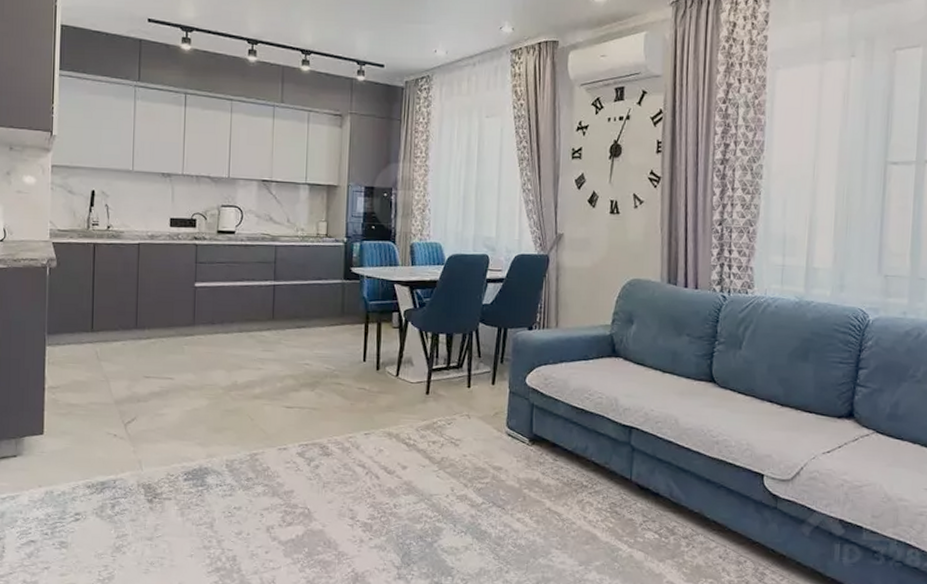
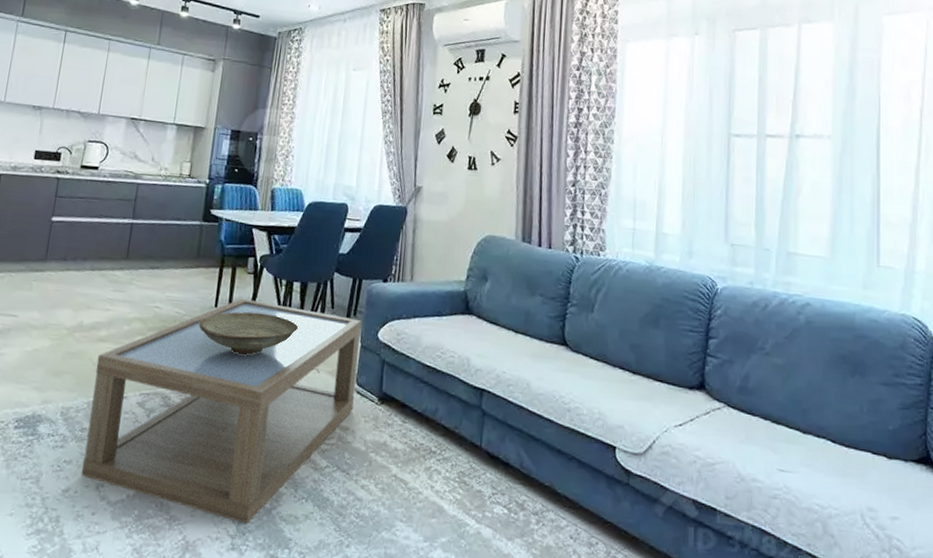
coffee table: none [251,351,508,557] -> present [81,298,361,525]
decorative bowl: none [349,364,447,405] -> present [198,311,299,355]

